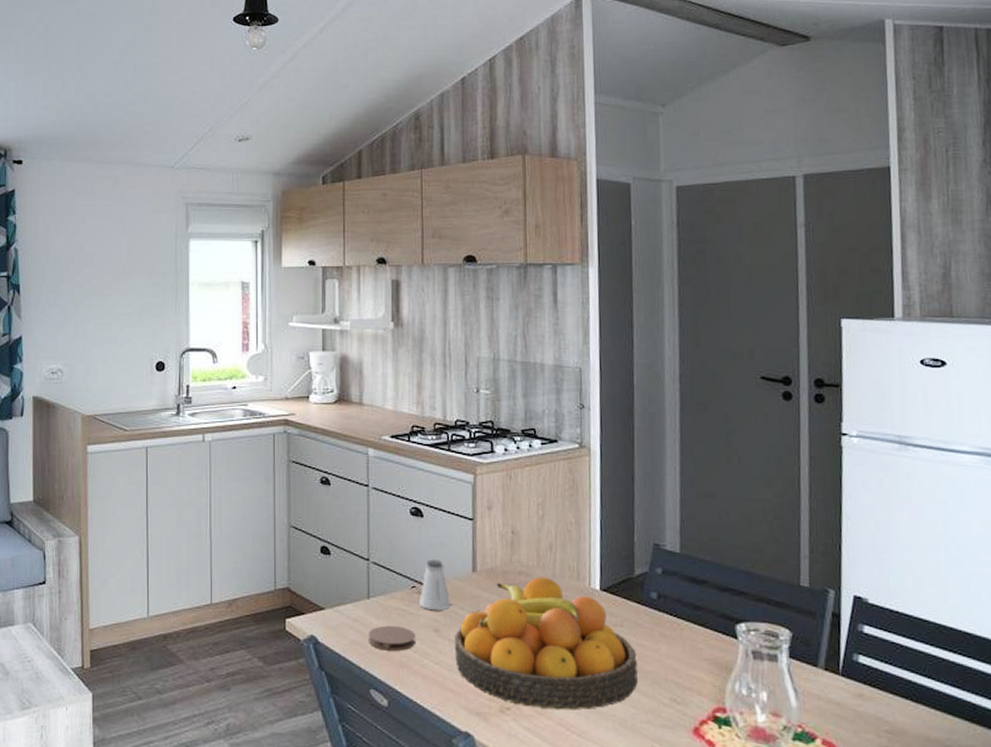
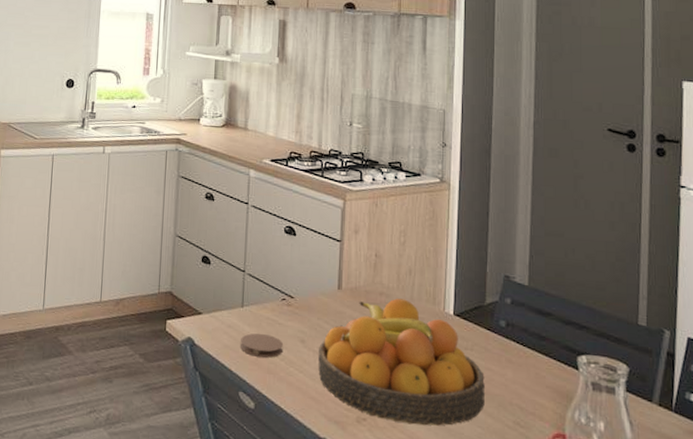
saltshaker: present [420,560,450,611] -> none [288,275,316,323]

